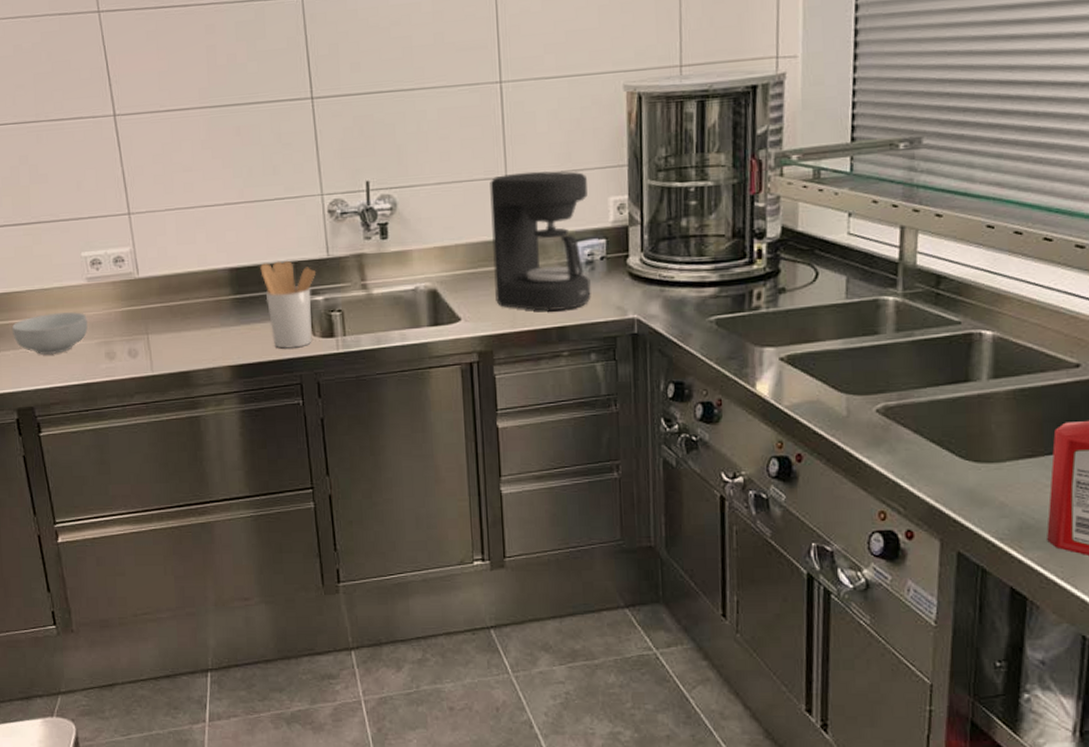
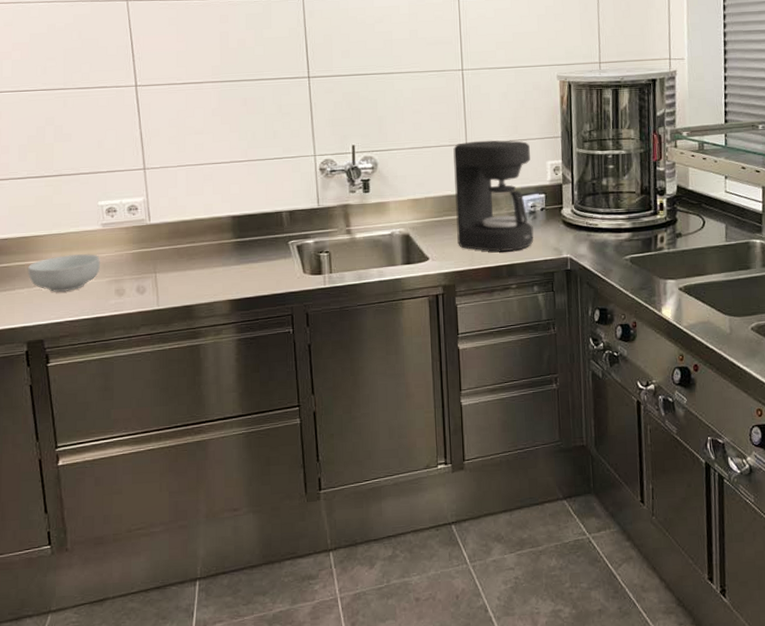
utensil holder: present [260,260,315,349] -> none [259,209,307,285]

